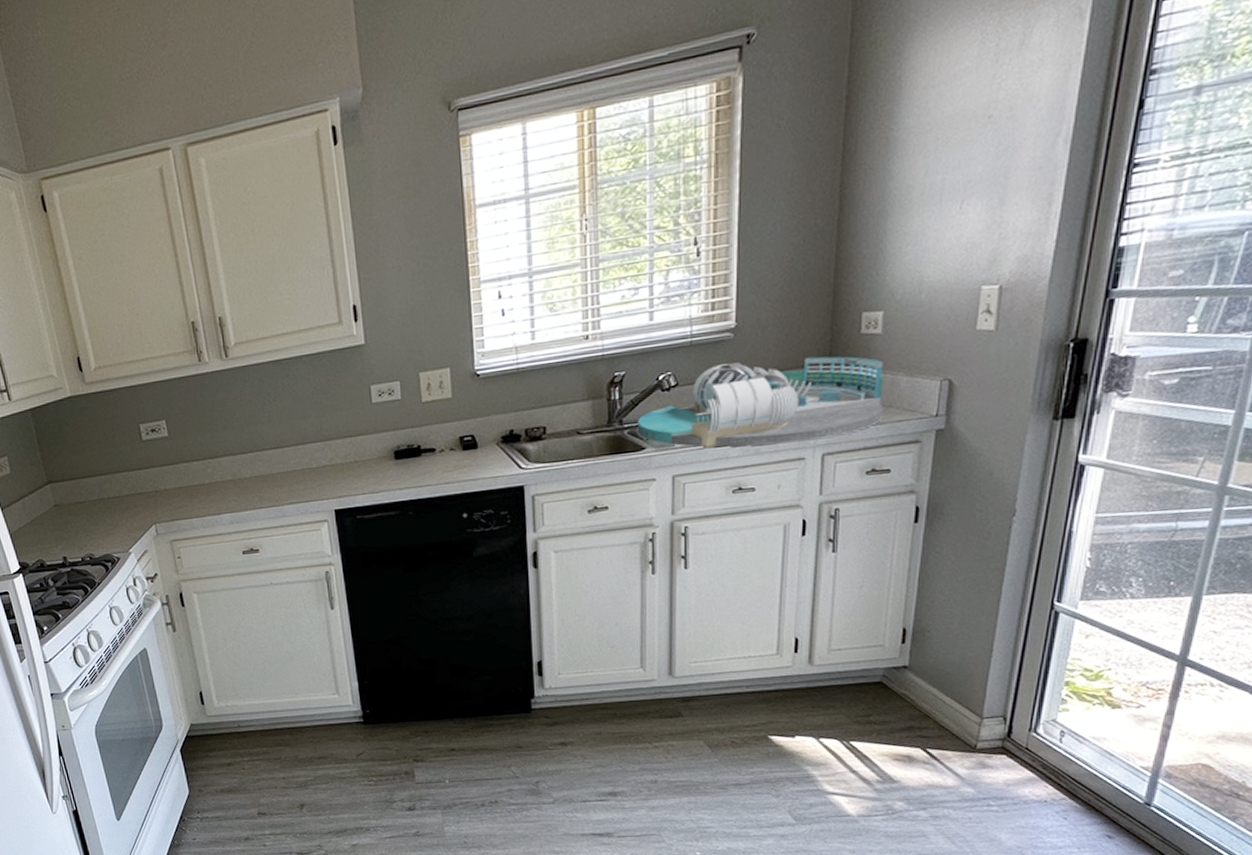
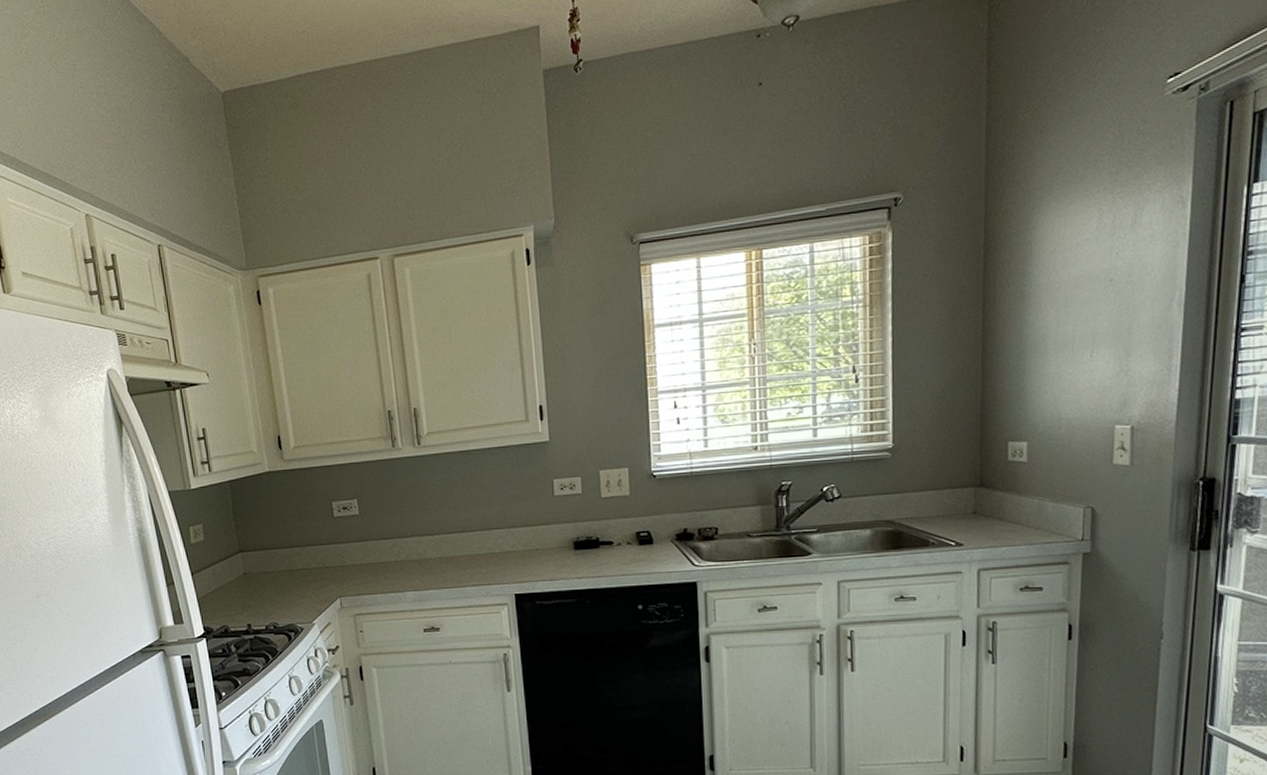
architectural model: present [636,356,884,448] -> none [803,479,1033,558]

